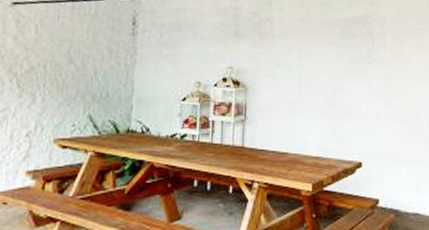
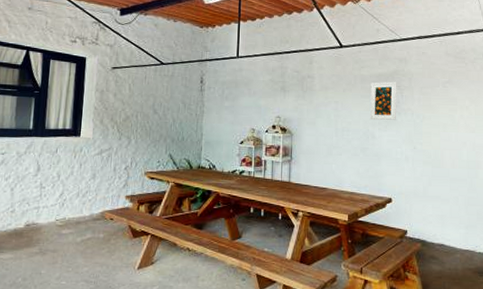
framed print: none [338,27,368,71] -> present [370,81,397,120]

